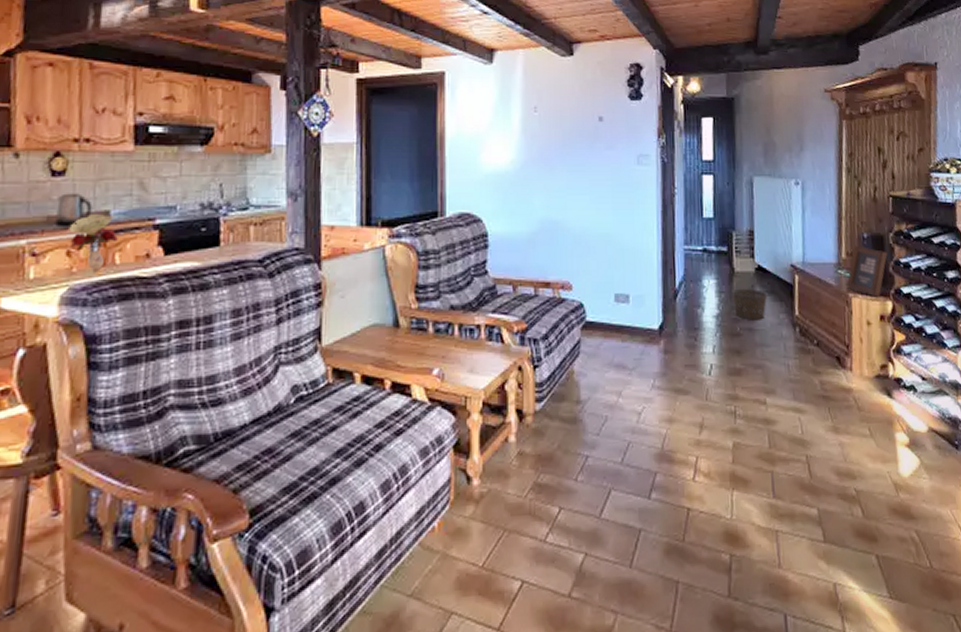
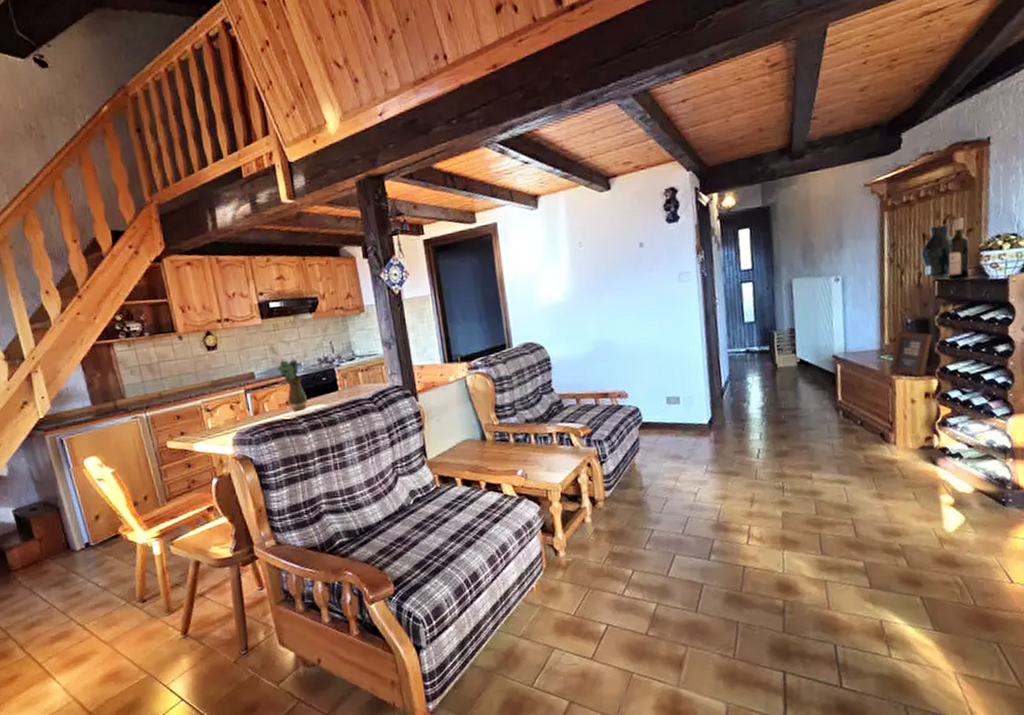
kettle: present [55,193,93,228] -> none [215,361,242,389]
flower bouquet: present [69,213,118,273] -> none [228,375,264,420]
vase: none [143,198,176,269] -> present [277,358,308,412]
basket: present [732,288,768,320] -> none [775,380,811,409]
vase: none [876,141,905,196] -> present [920,224,952,280]
bottle: none [901,136,921,199] -> present [948,218,970,281]

